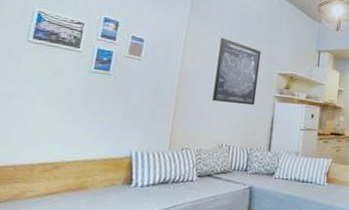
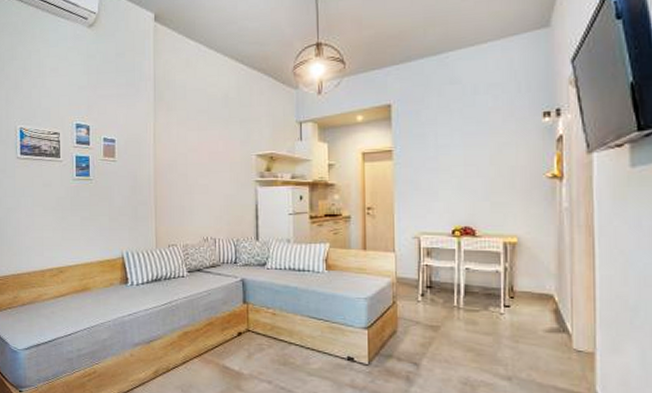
wall art: present [212,37,261,106] -> none [189,125,235,194]

